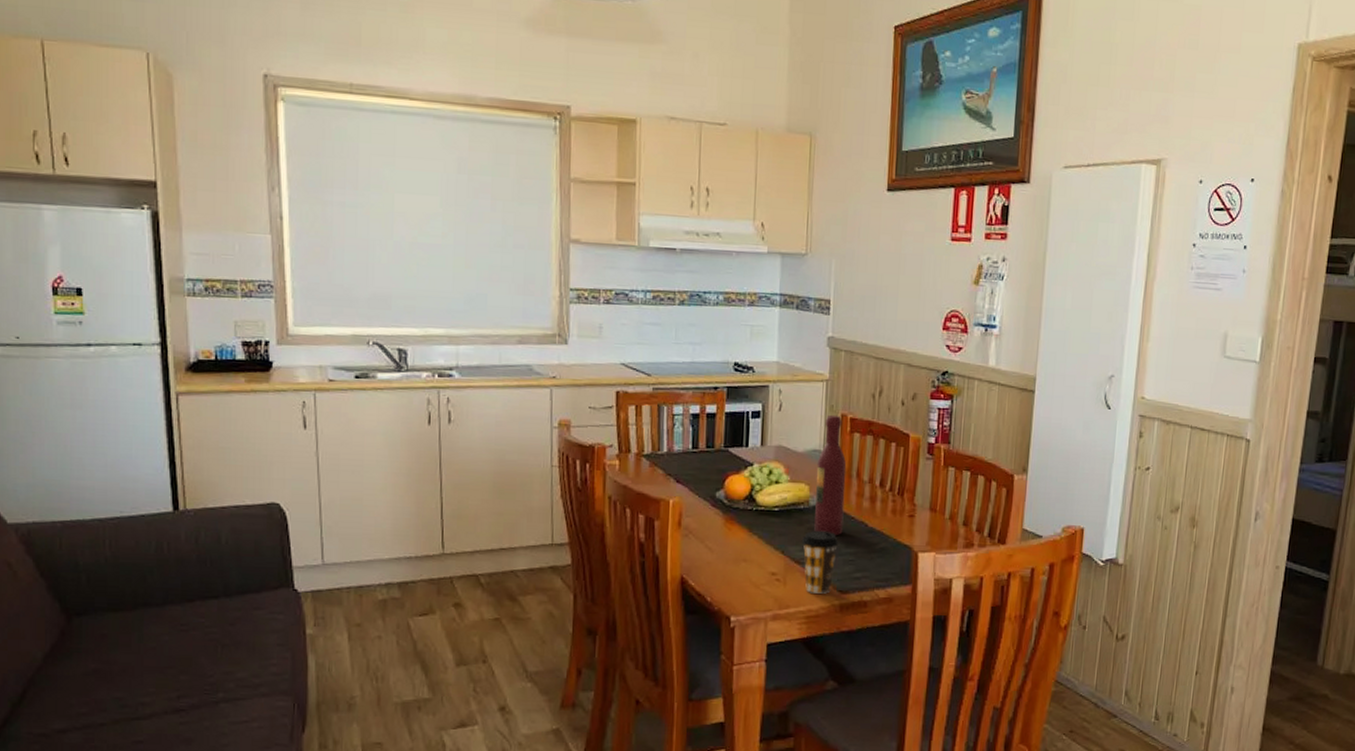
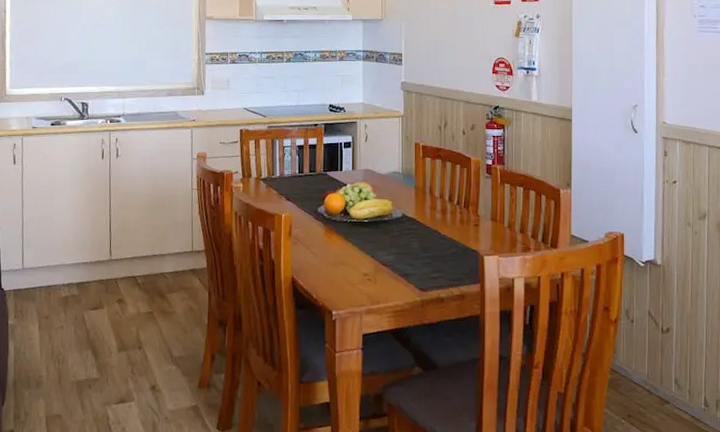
coffee cup: present [801,530,839,594] -> none [387,238,418,291]
wine bottle: present [814,414,847,536] -> none [397,143,421,243]

